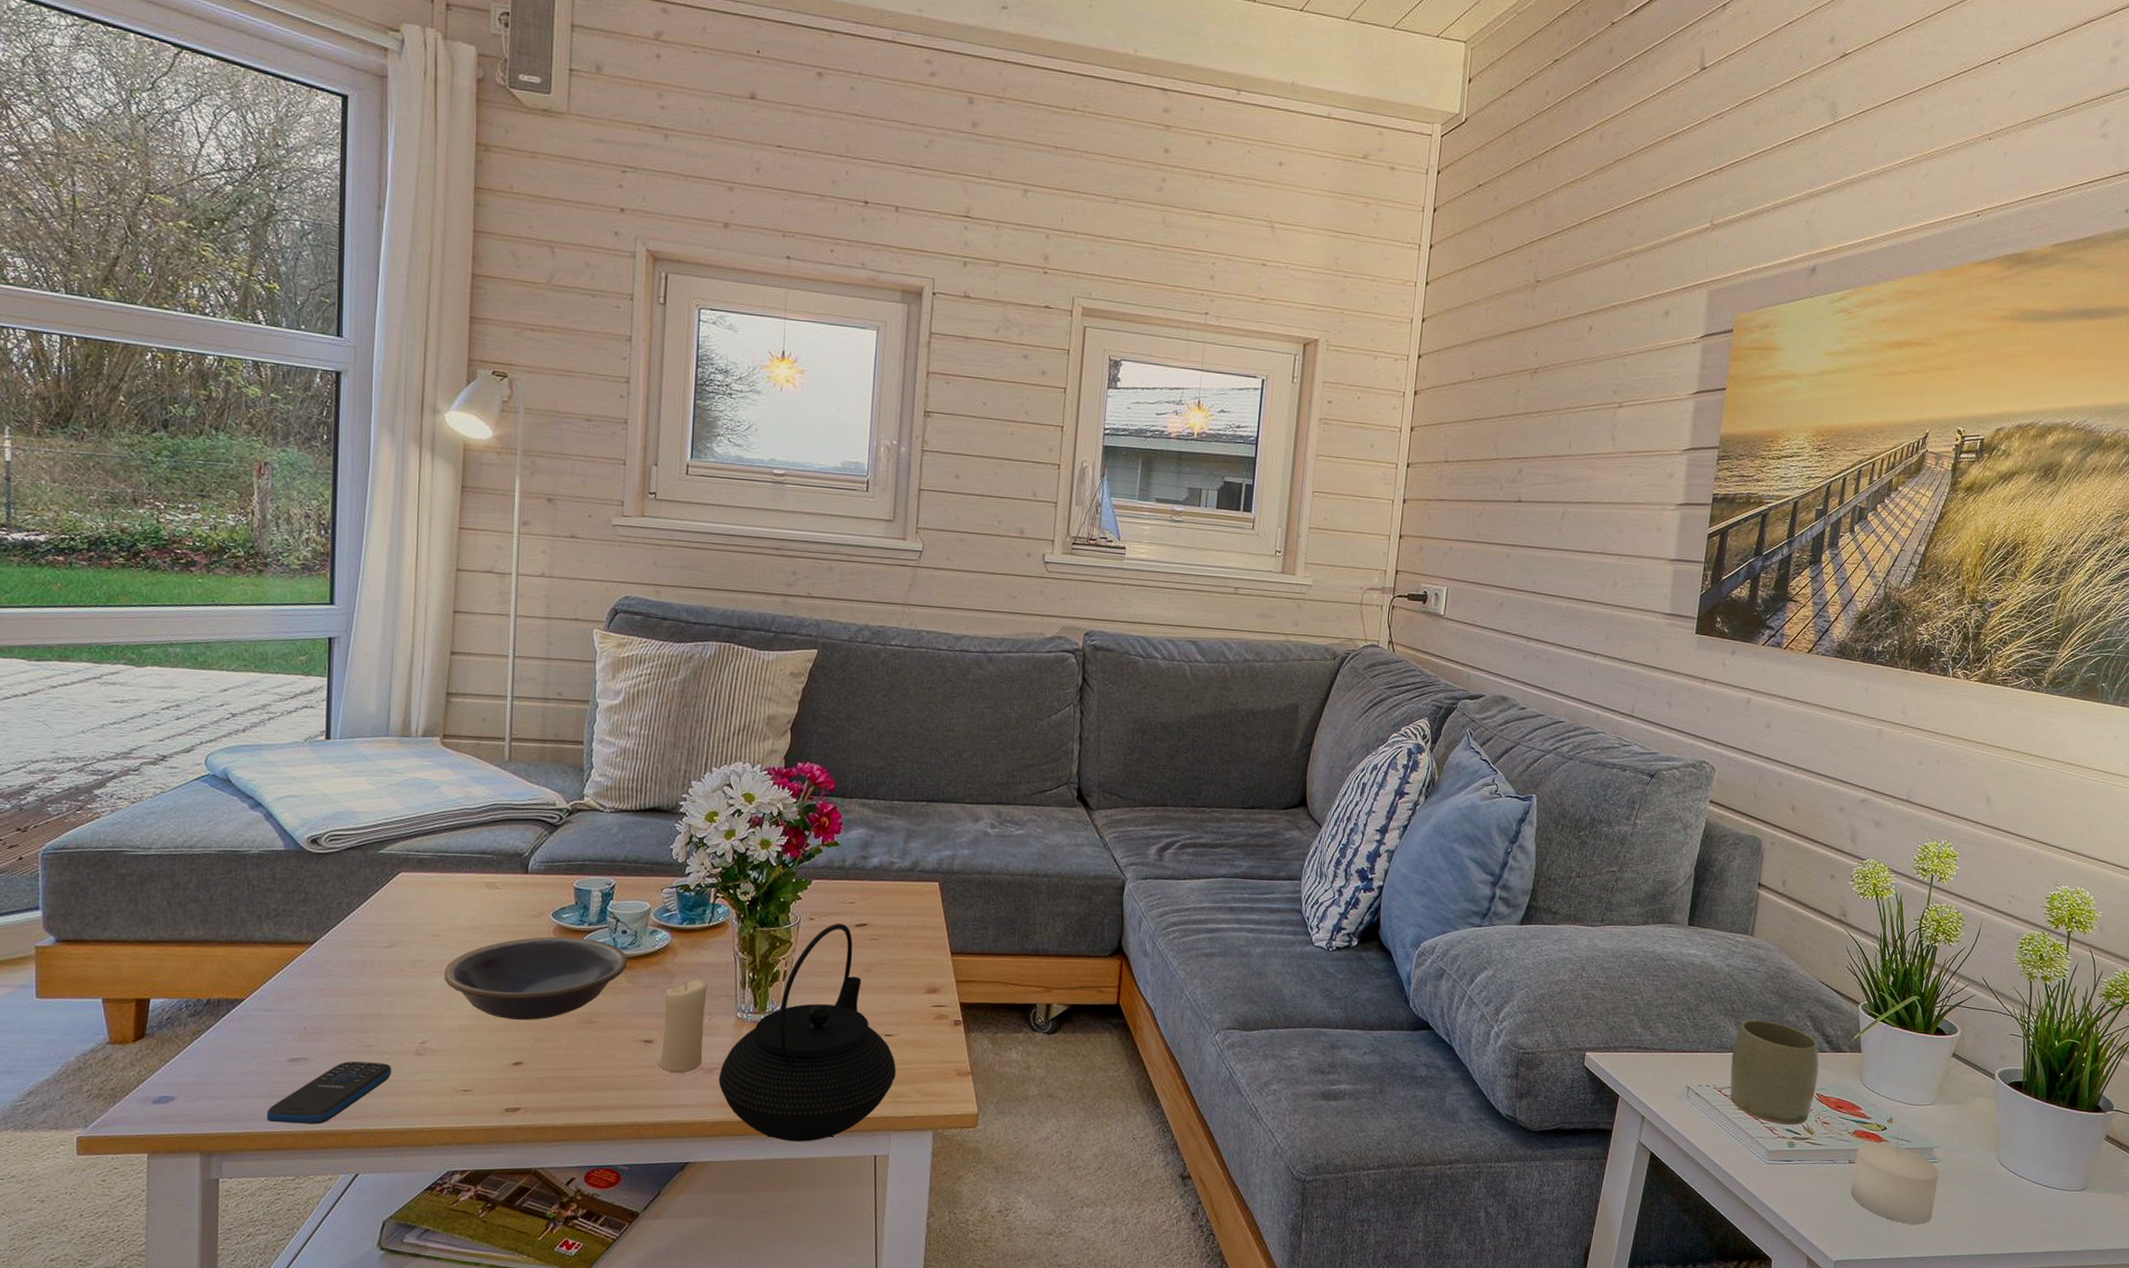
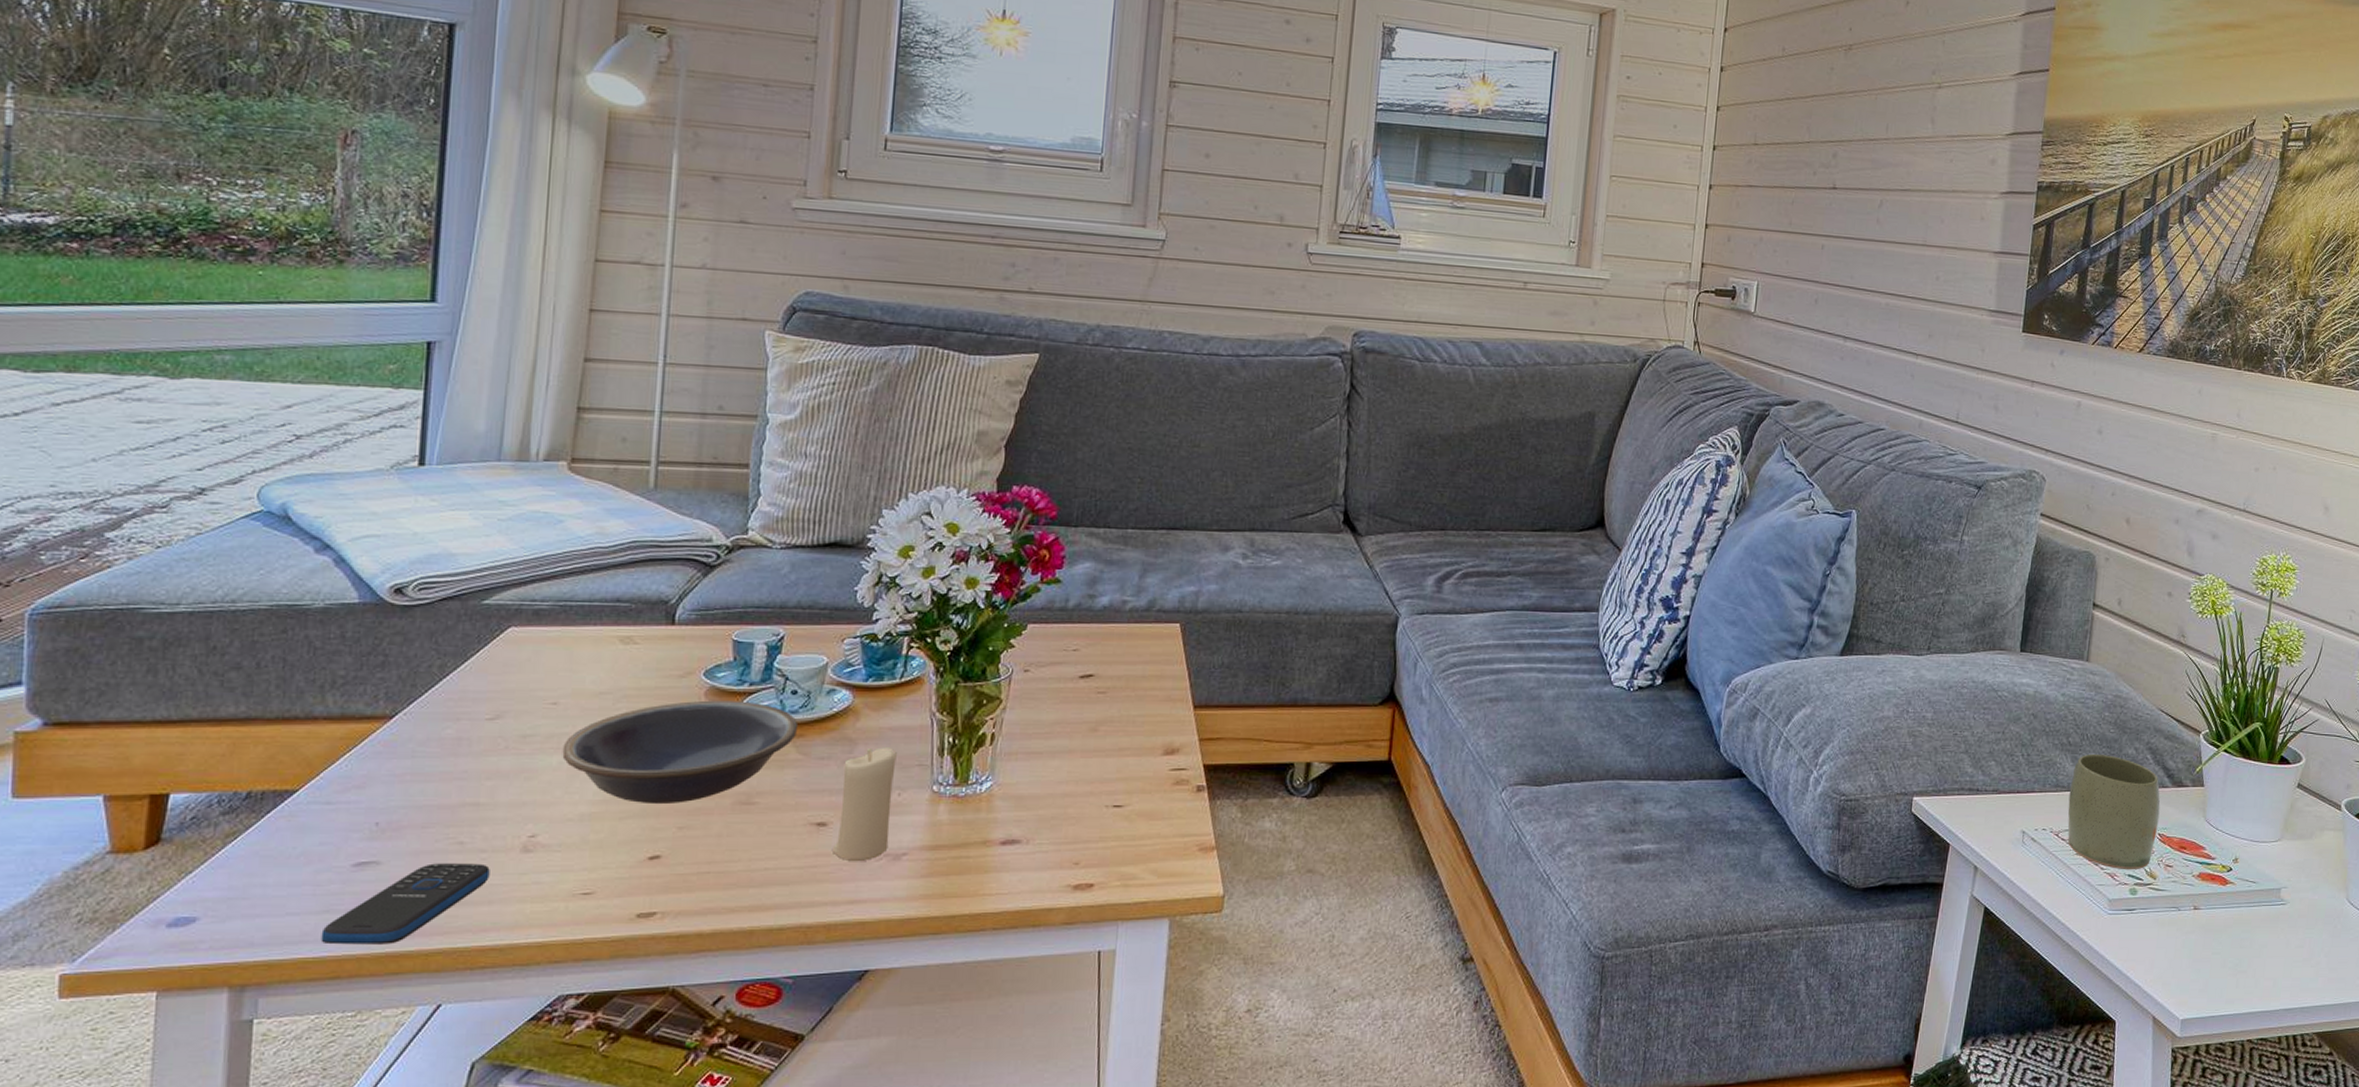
teapot: present [718,923,896,1142] -> none [908,674,1126,939]
candle: present [1850,1134,1939,1225] -> none [2196,875,2288,974]

